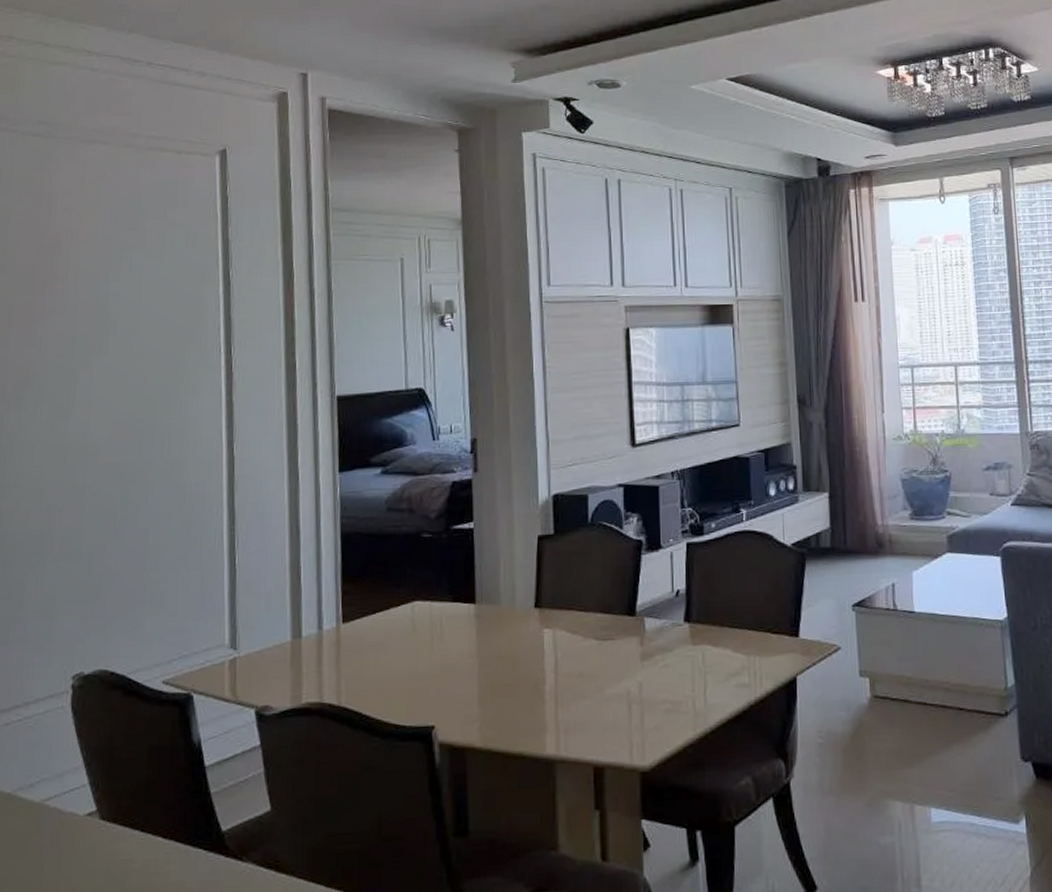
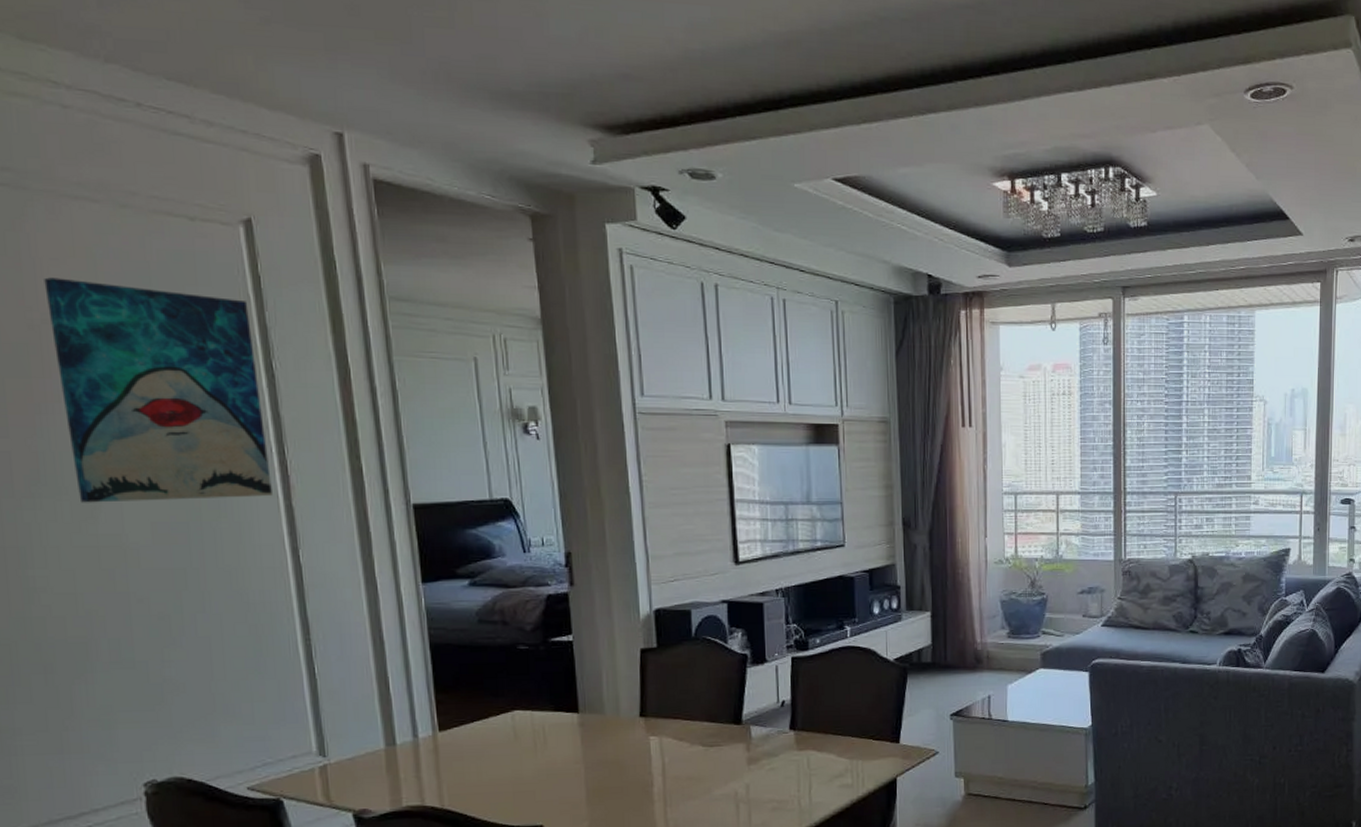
wall art: none [56,208,218,404] -> present [44,277,272,503]

